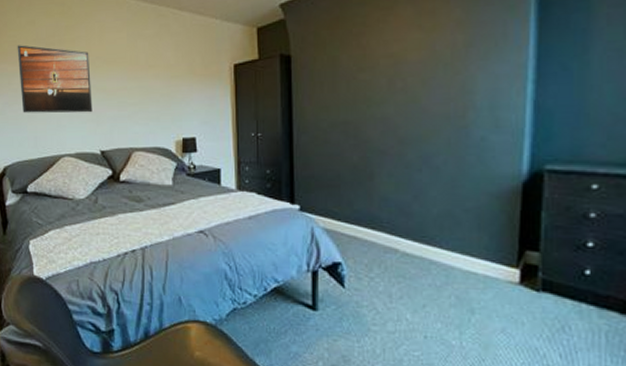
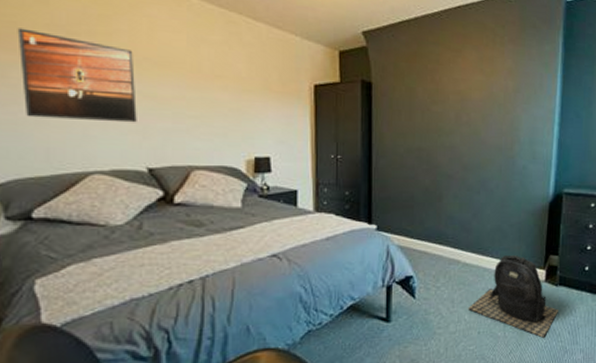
backpack: none [411,247,542,357] -> present [468,255,558,338]

